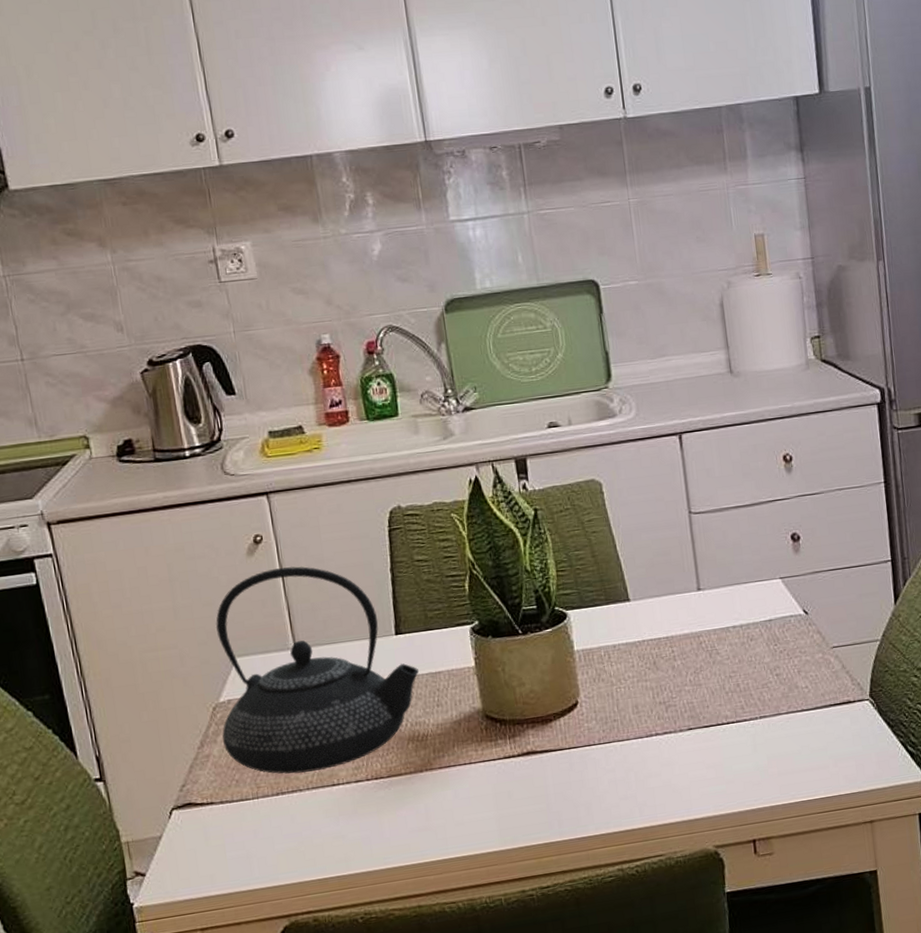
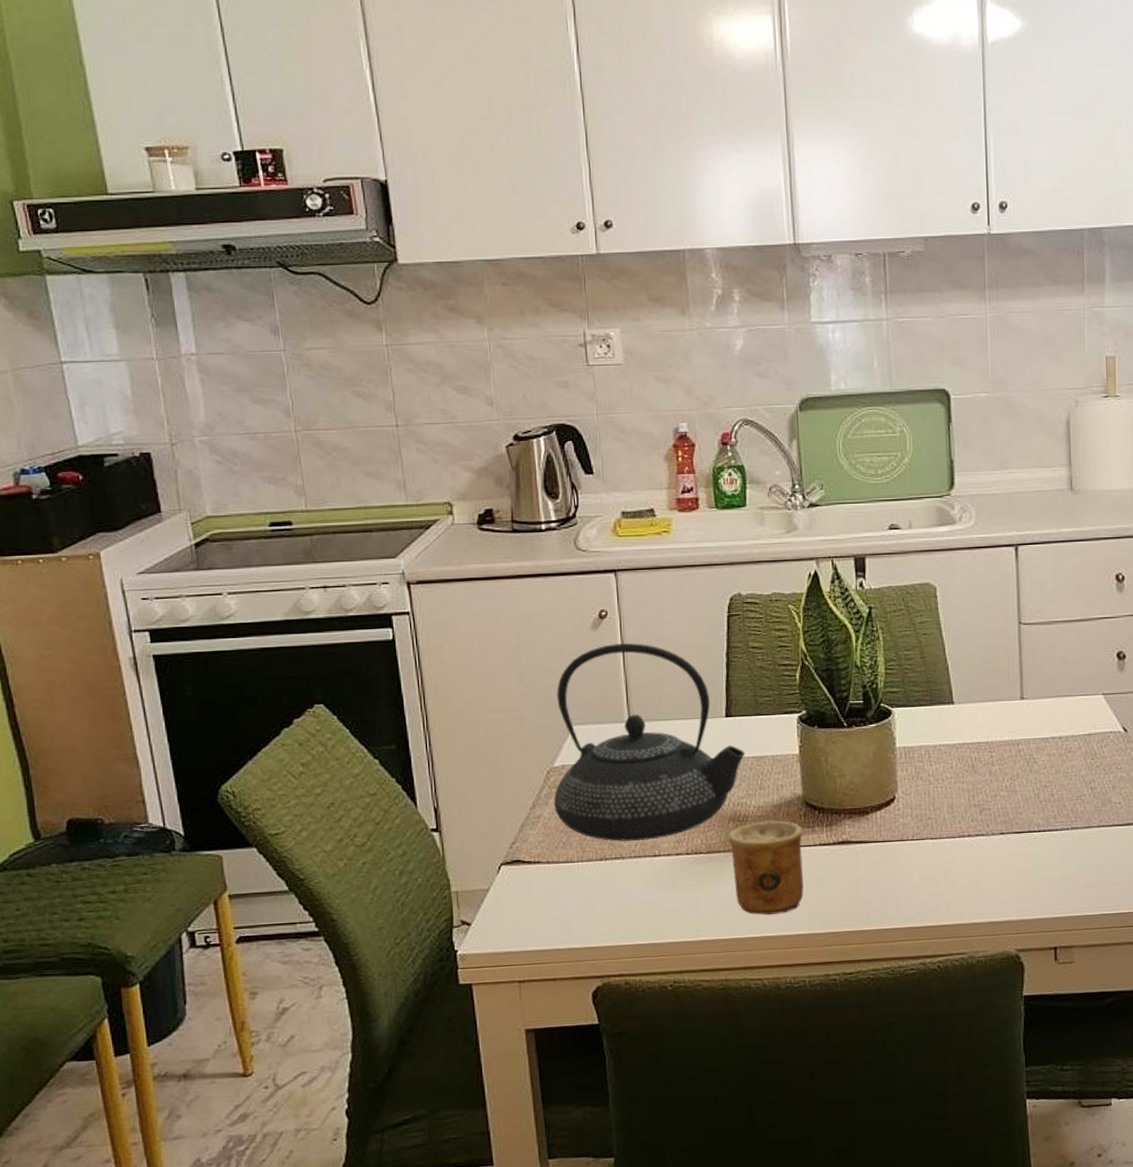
cup: none [408,736,492,836] -> present [728,820,804,916]

